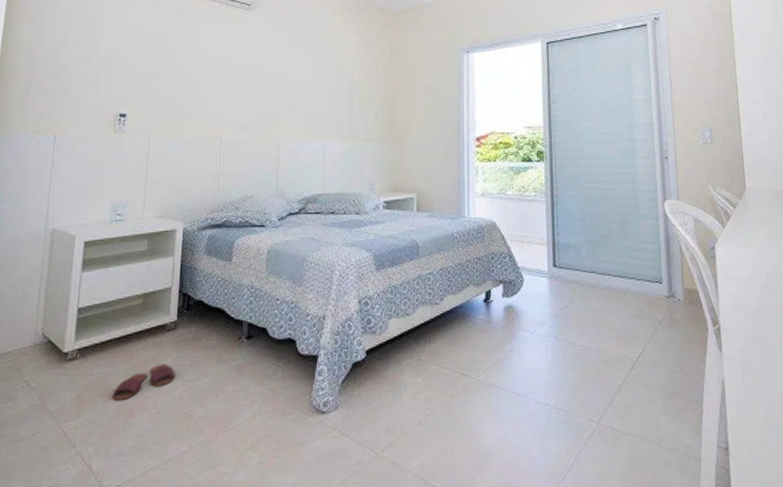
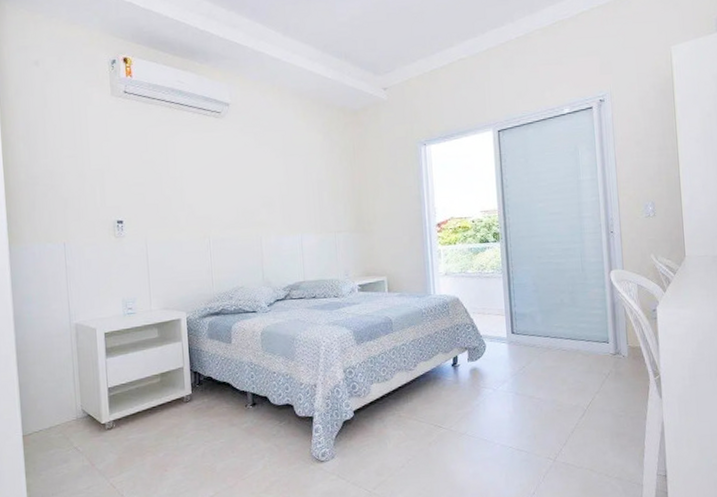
slippers: present [112,363,175,400] -> none [147,428,196,459]

